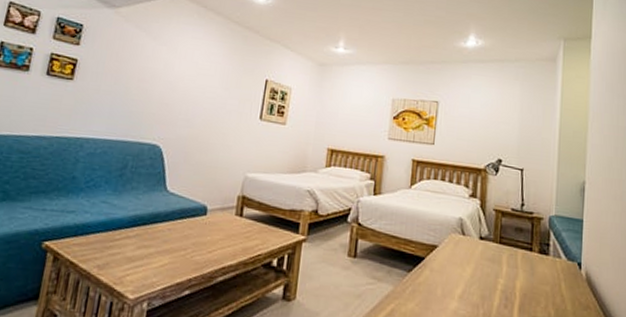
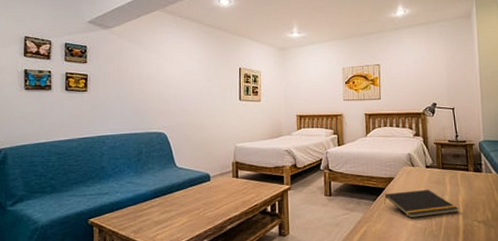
notepad: none [422,264,515,303] -> present [384,189,459,219]

